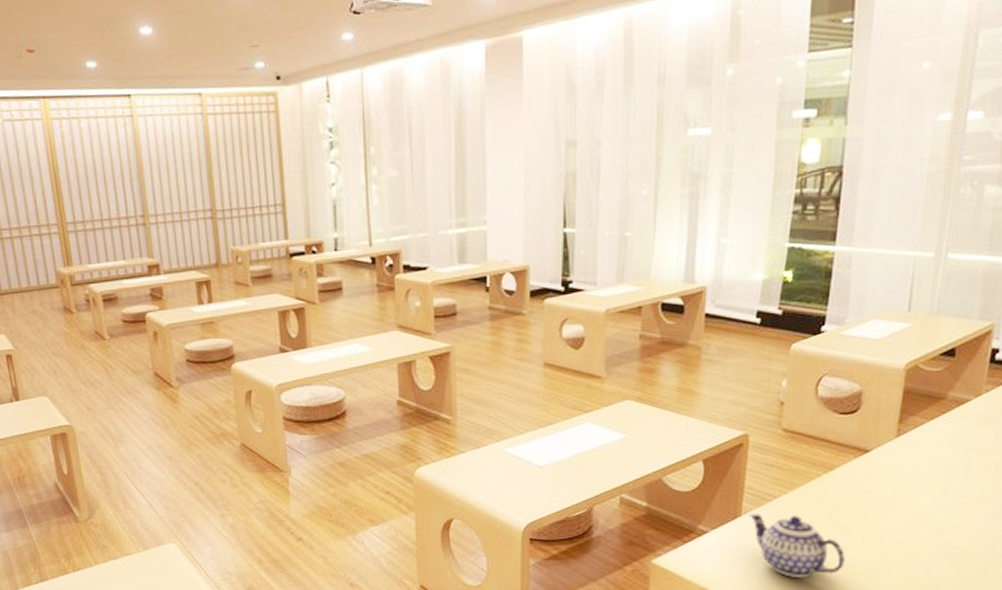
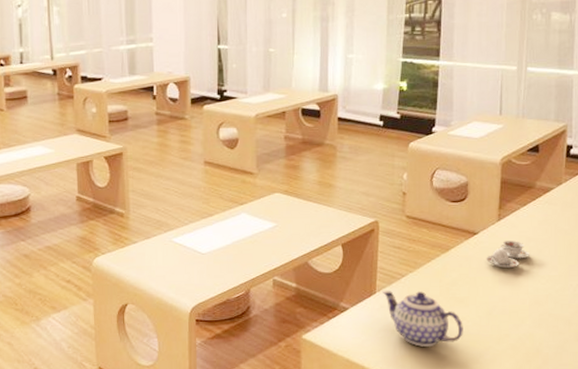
cup set: none [878,461,934,491] -> present [486,241,529,268]

